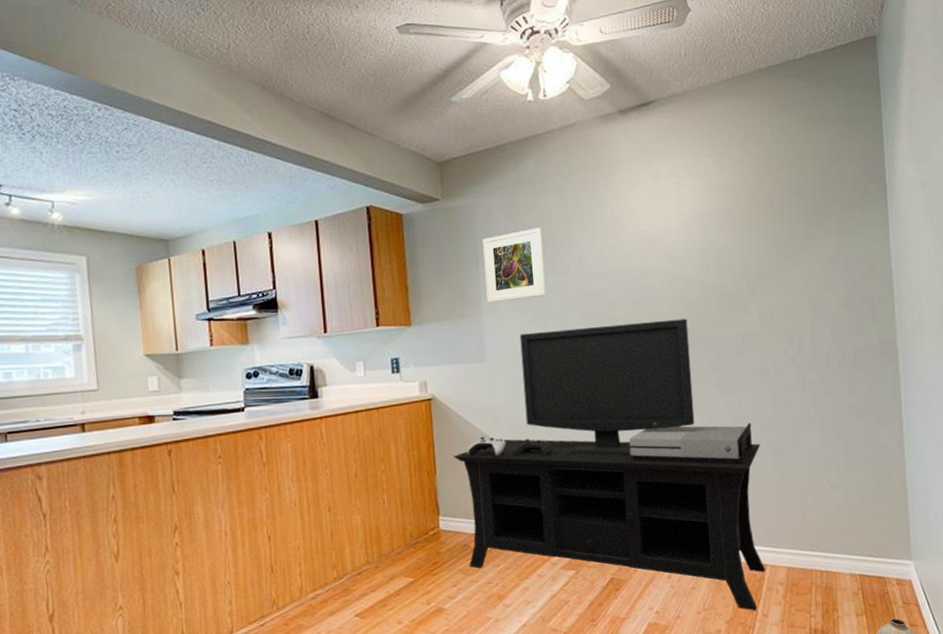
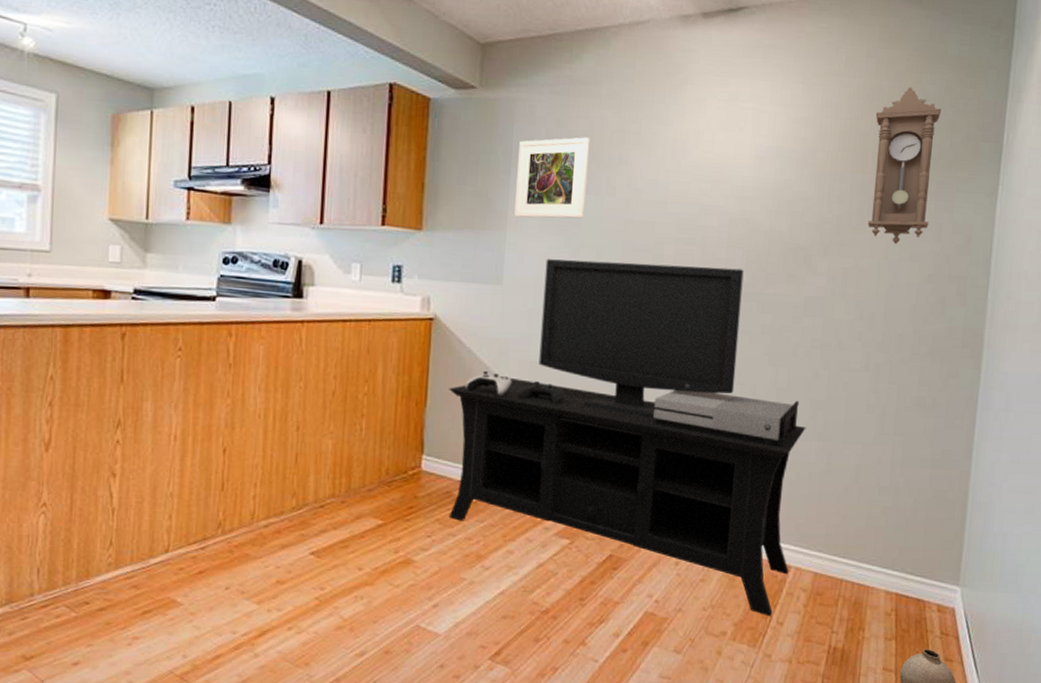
pendulum clock: none [776,147,836,280] -> present [868,87,942,245]

